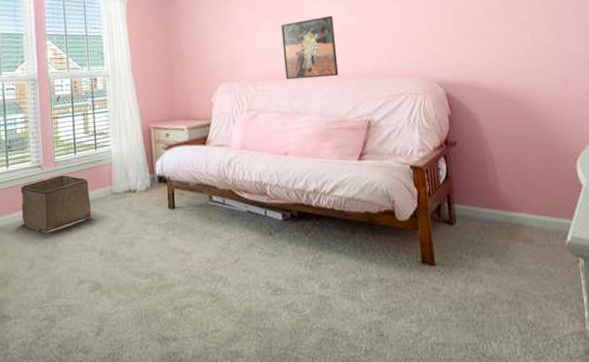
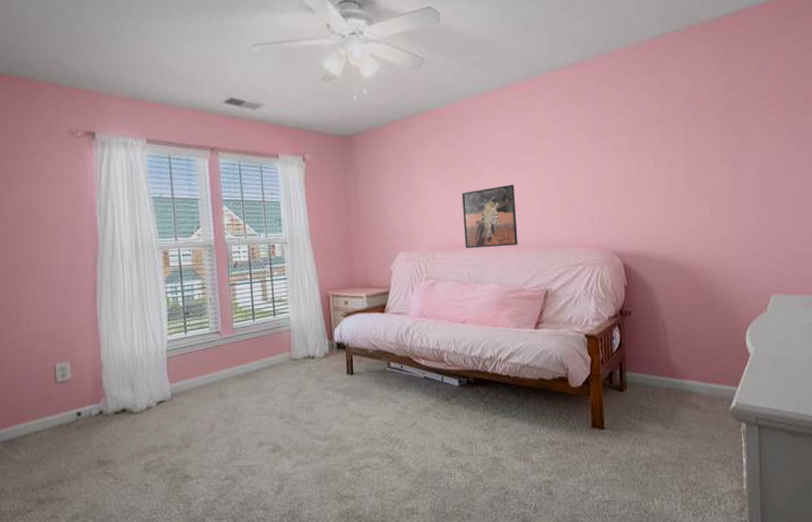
storage bin: present [20,175,91,232] -> none [199,341,270,396]

